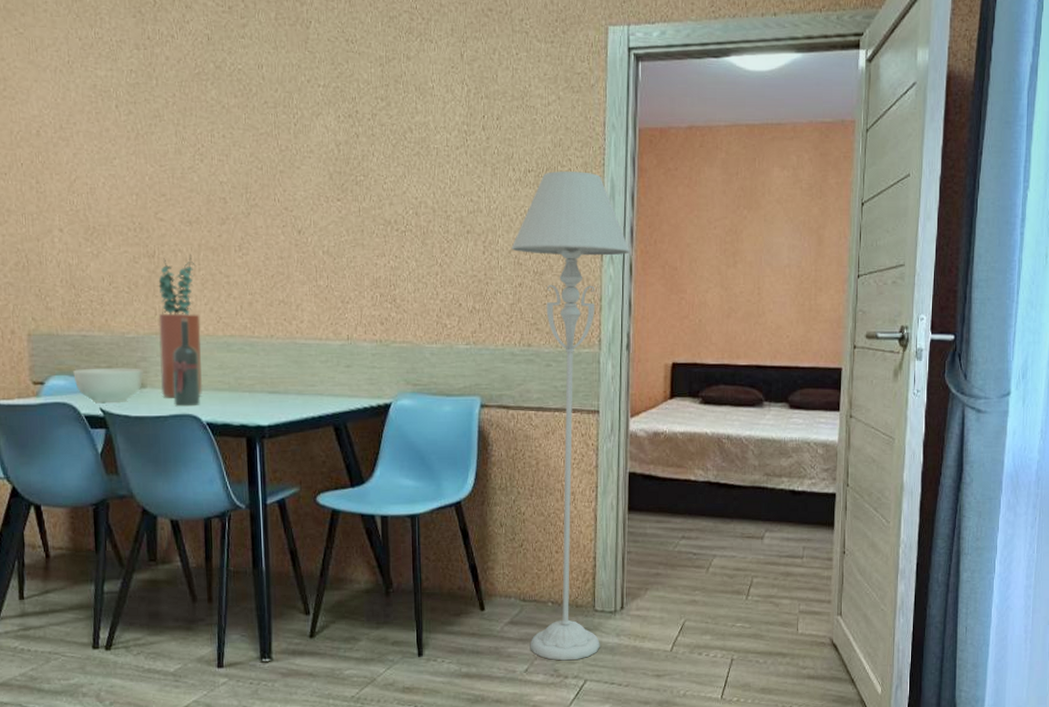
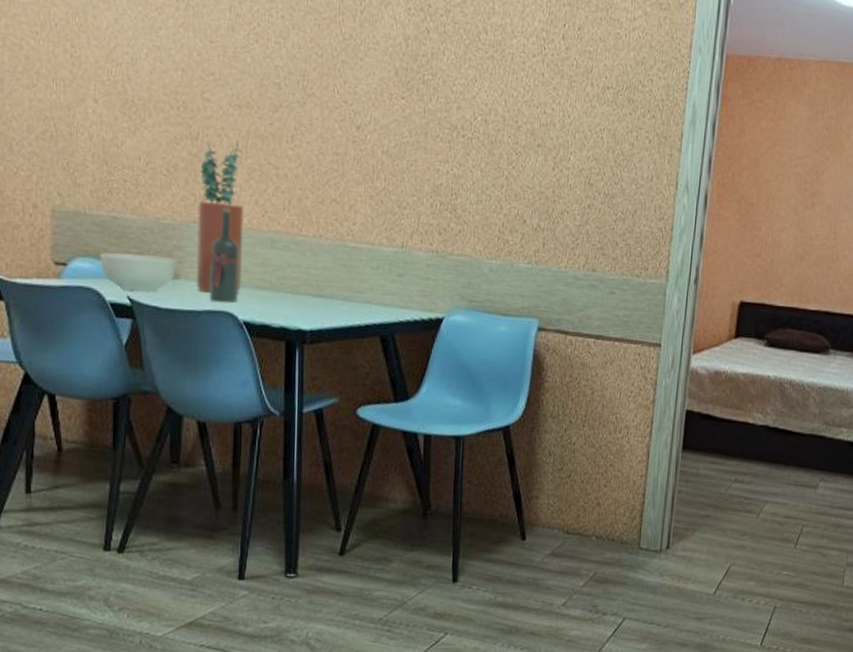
floor lamp: present [511,171,630,661] -> none [569,90,707,598]

